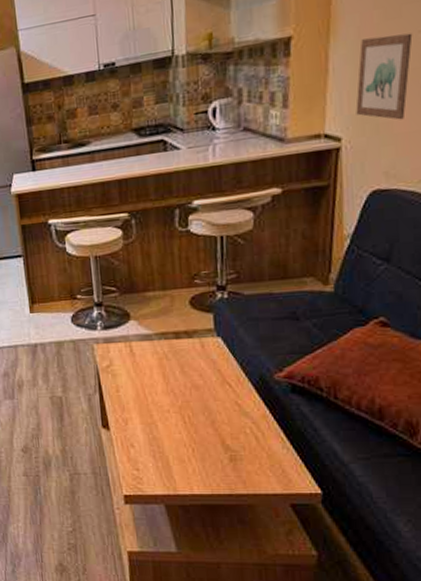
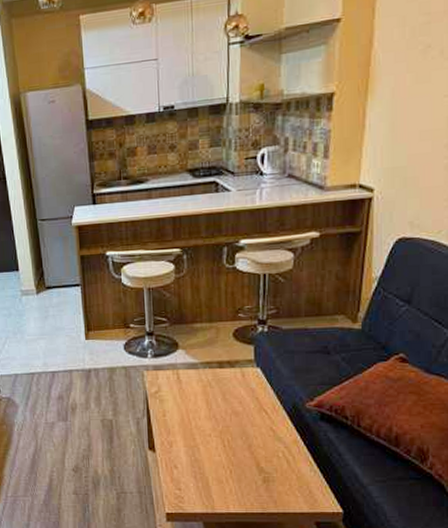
wall art: present [356,33,413,120] -> none [387,97,439,176]

